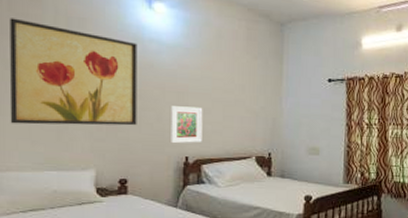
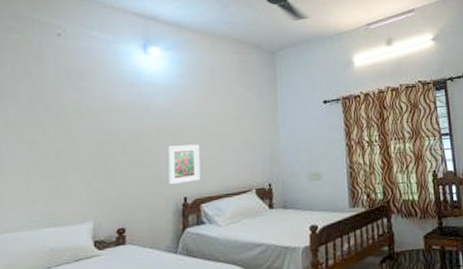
wall art: present [9,18,137,126] -> none [9,78,135,183]

